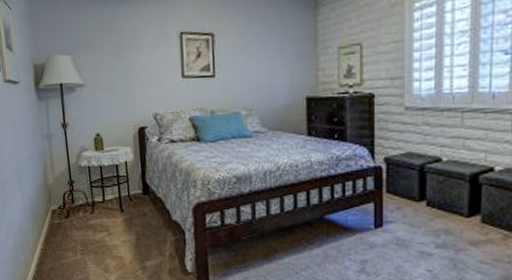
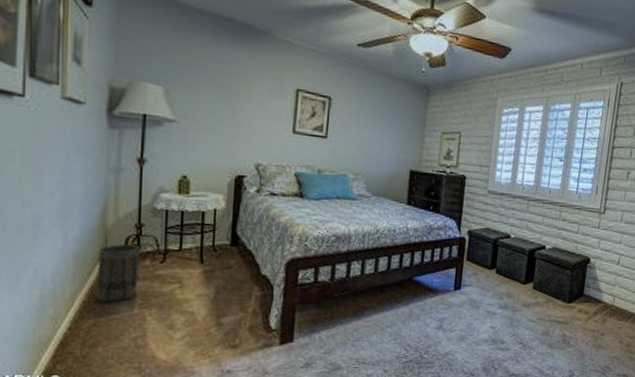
basket: none [46,198,77,250] -> present [97,244,140,303]

